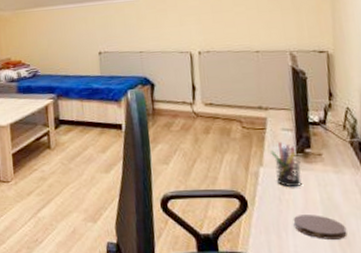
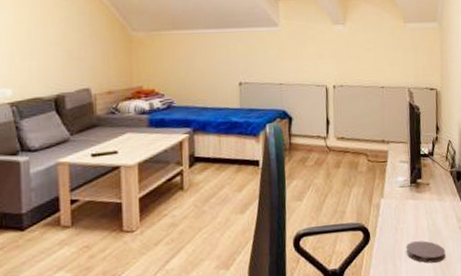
pen holder: present [270,142,302,188] -> none [390,174,414,217]

